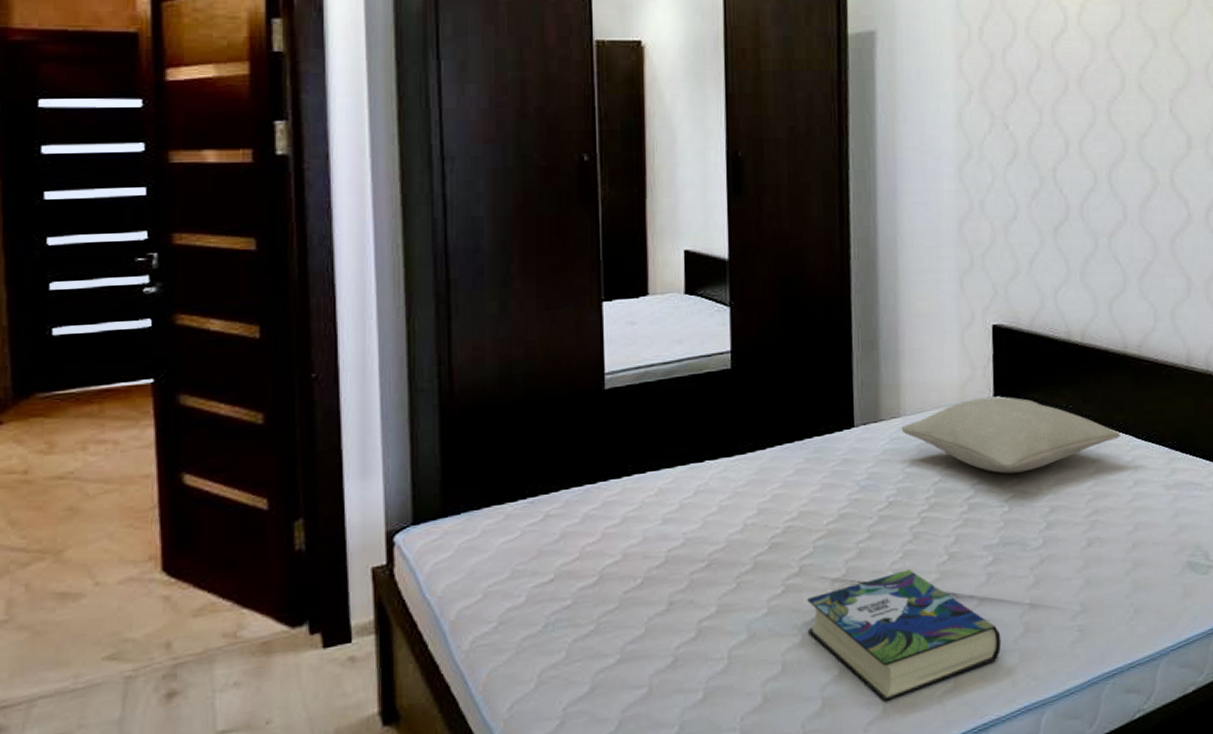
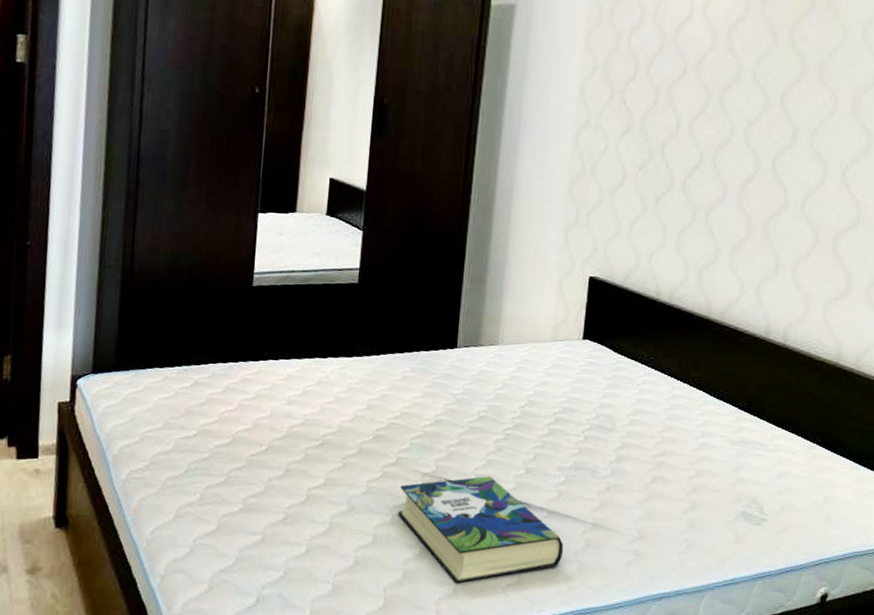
pillow: present [901,397,1120,474] -> none [497,339,694,409]

